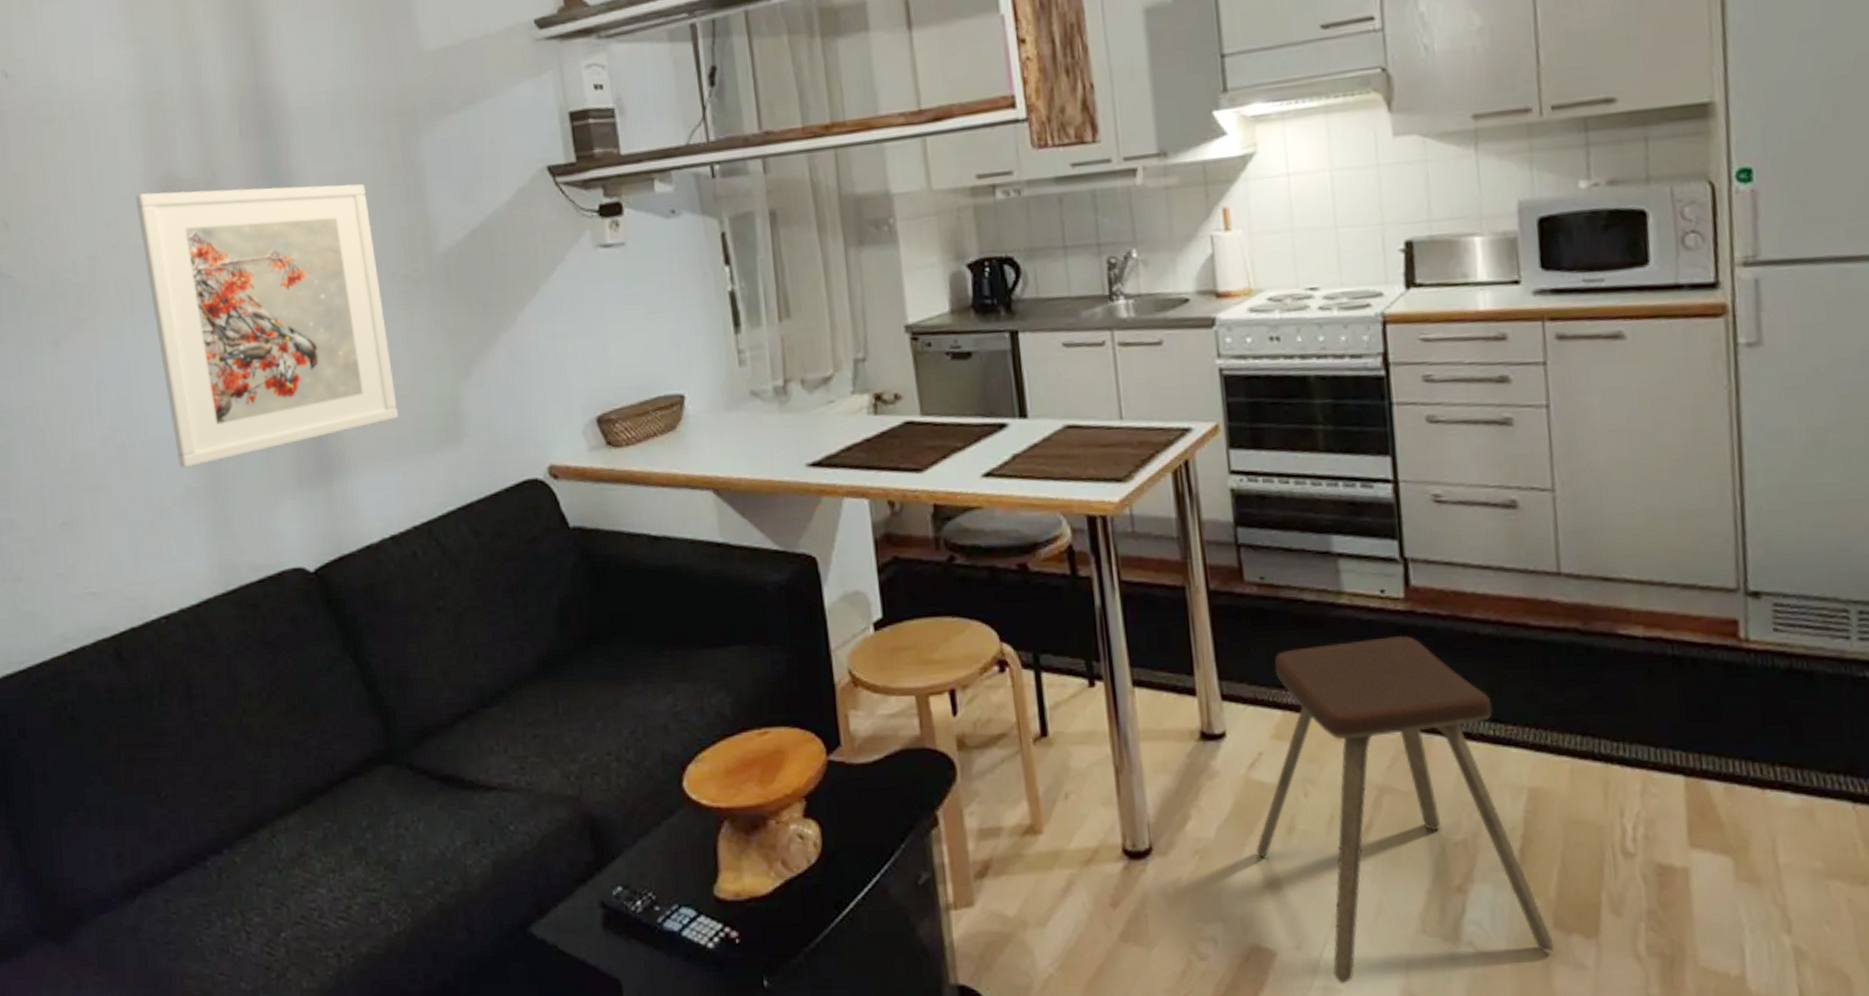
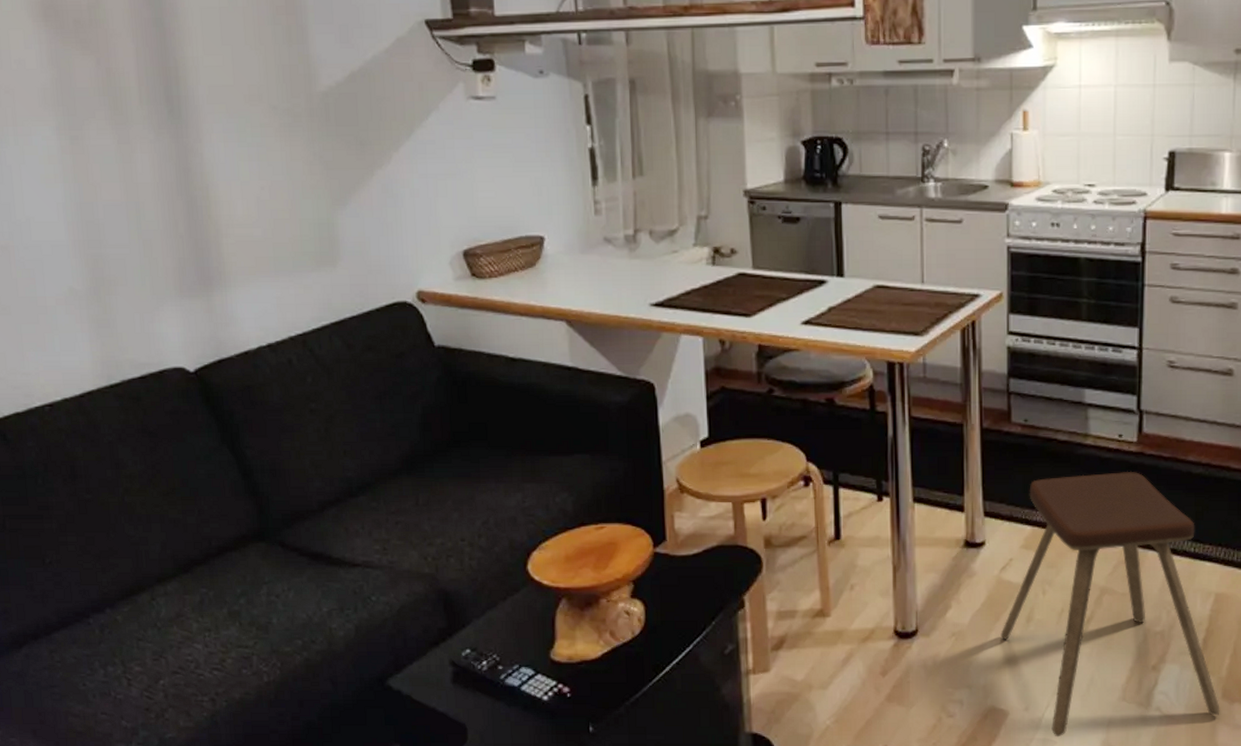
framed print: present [135,183,398,468] -> none [16,10,277,272]

